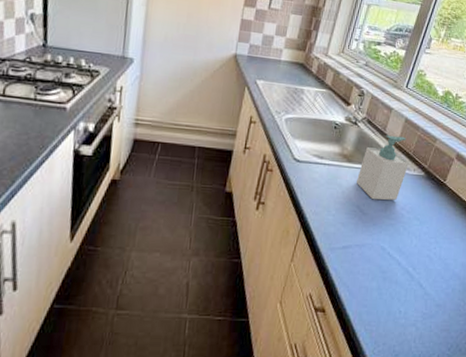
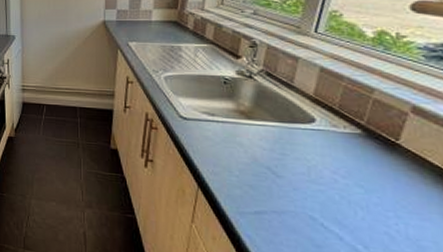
soap bottle: present [356,135,410,200] -> none [261,87,336,162]

